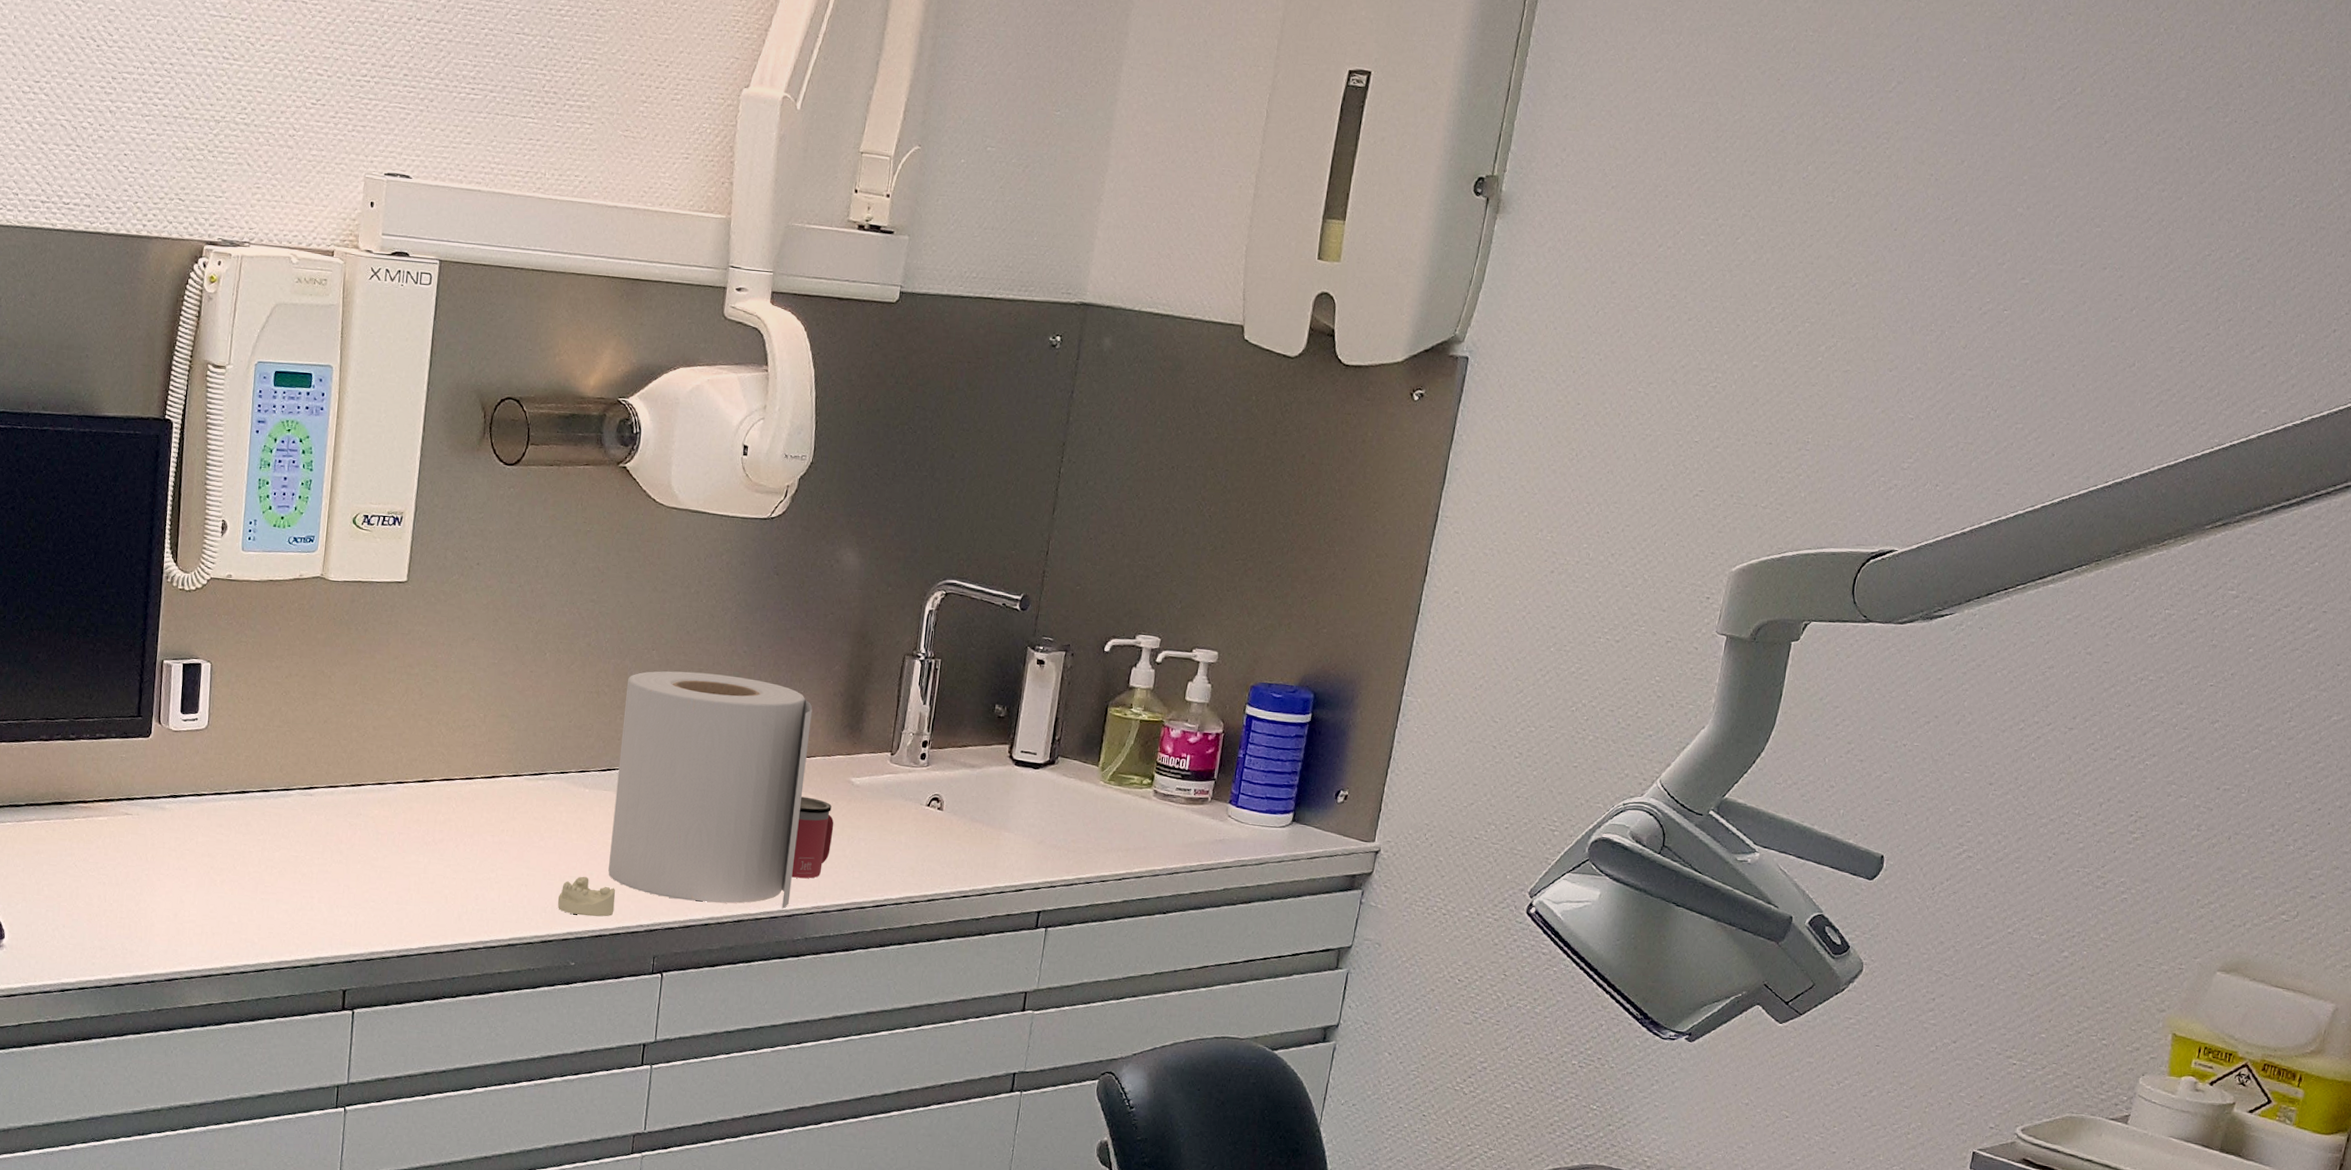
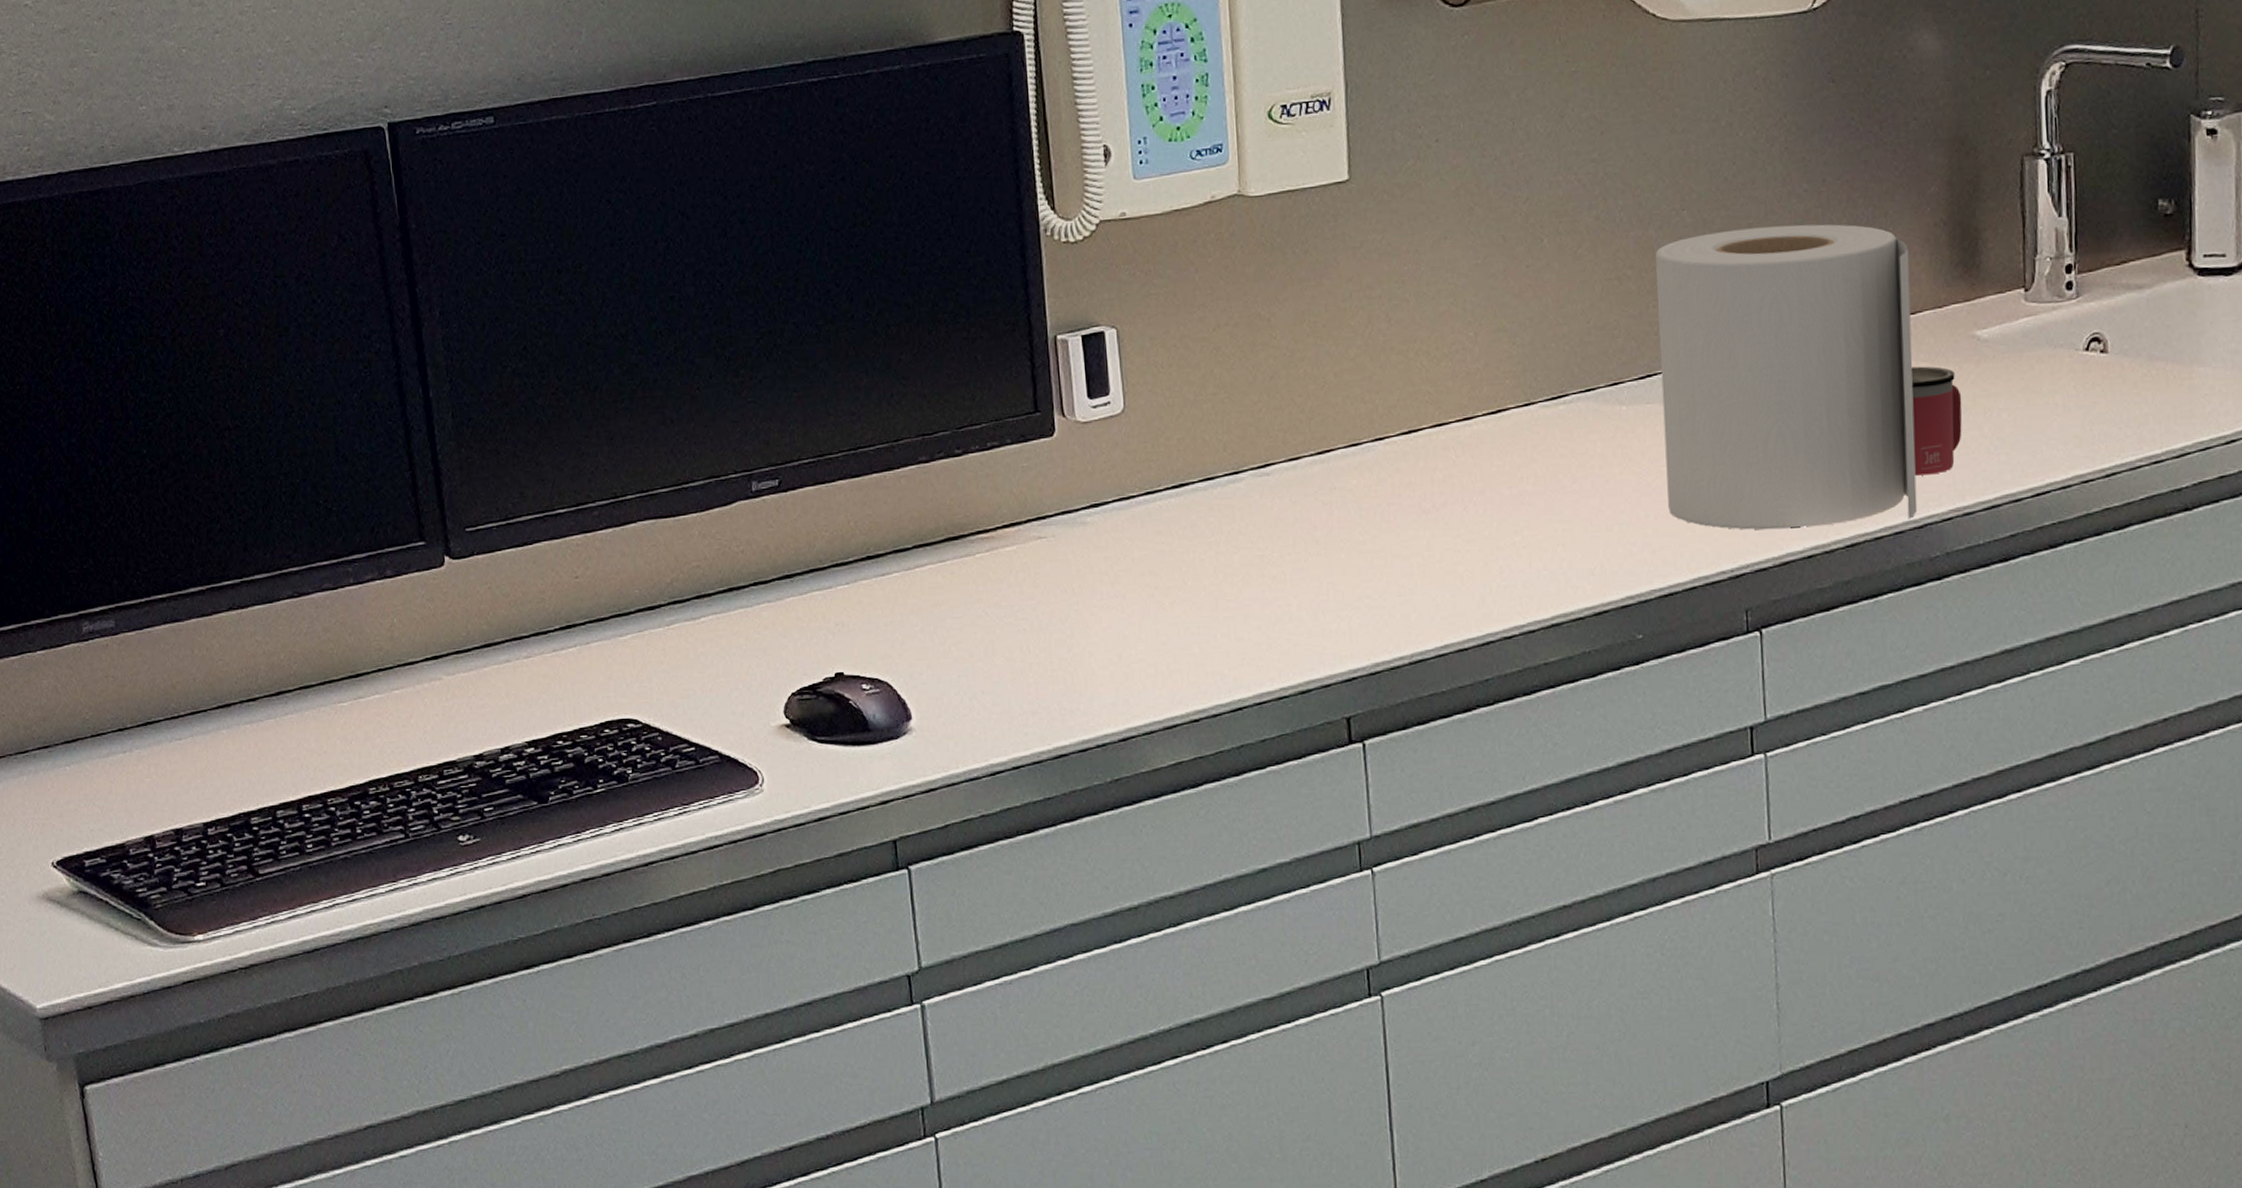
dental model: present [557,876,616,917] -> none [1607,520,1684,573]

